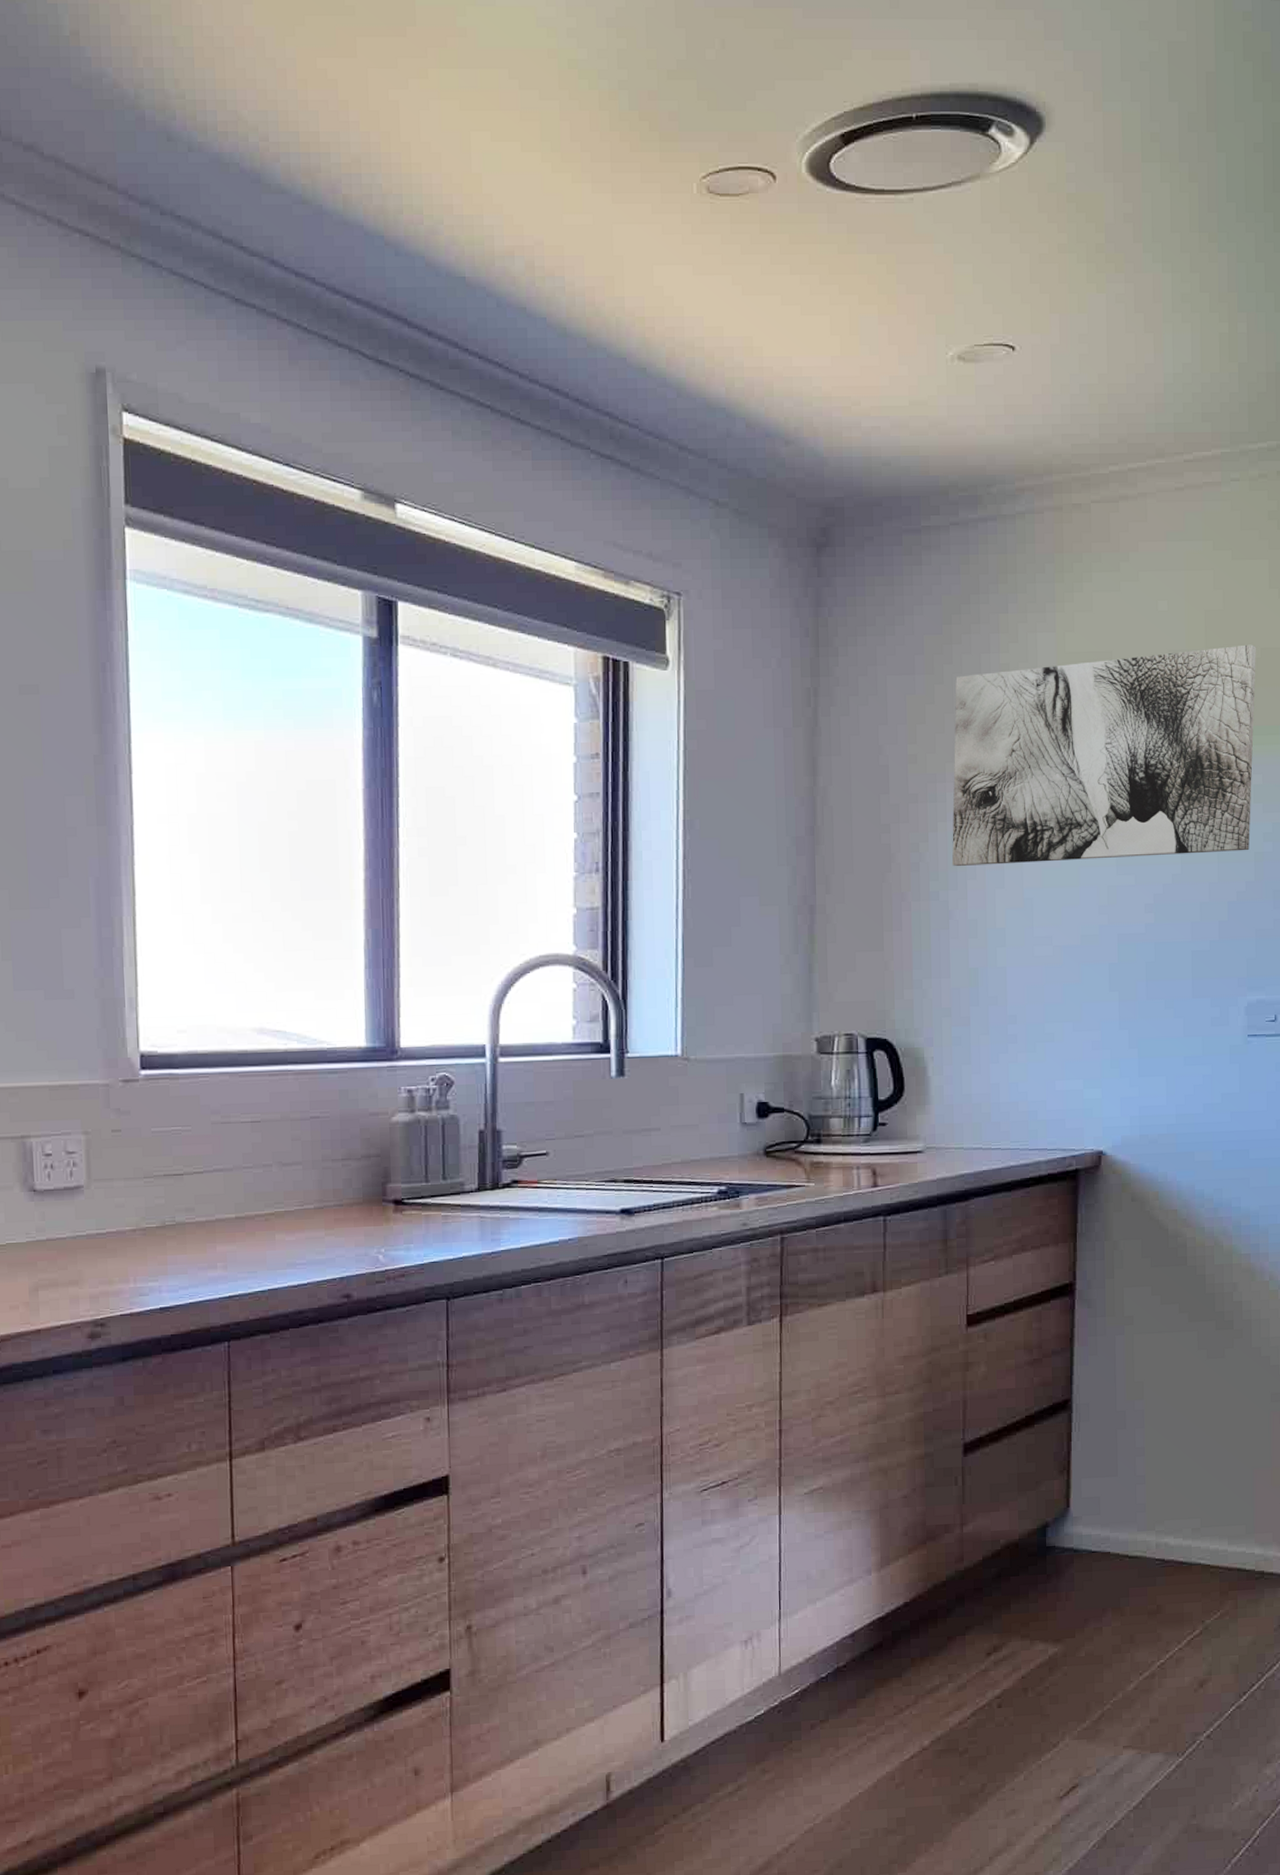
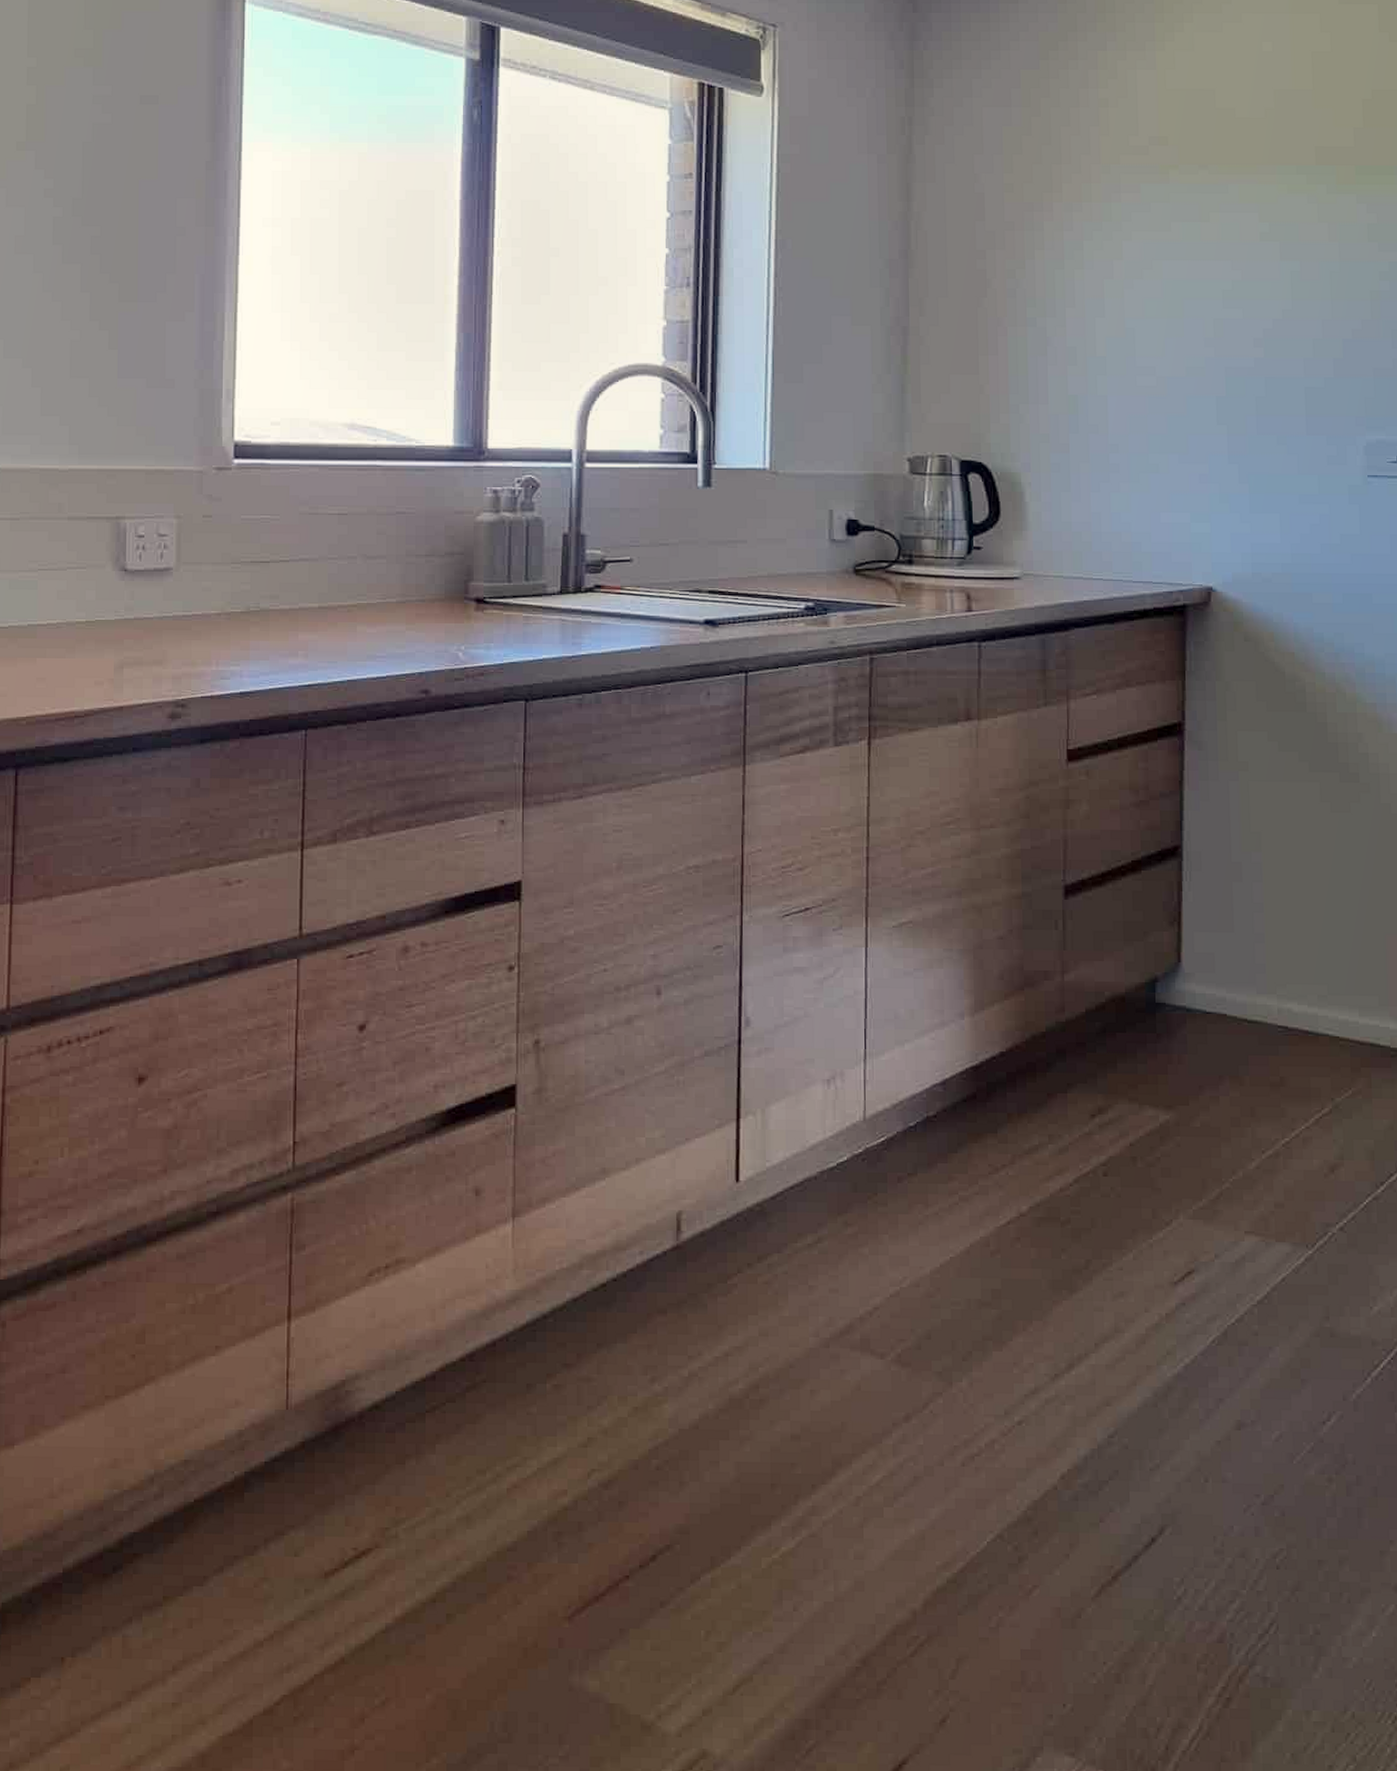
wall art: present [952,644,1256,866] -> none [1050,86,1367,294]

